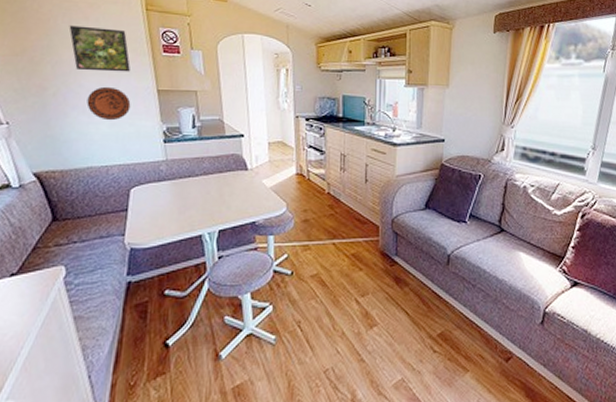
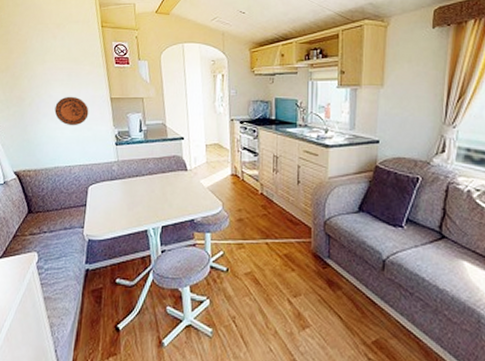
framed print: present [69,25,131,72] -> none [41,44,90,83]

